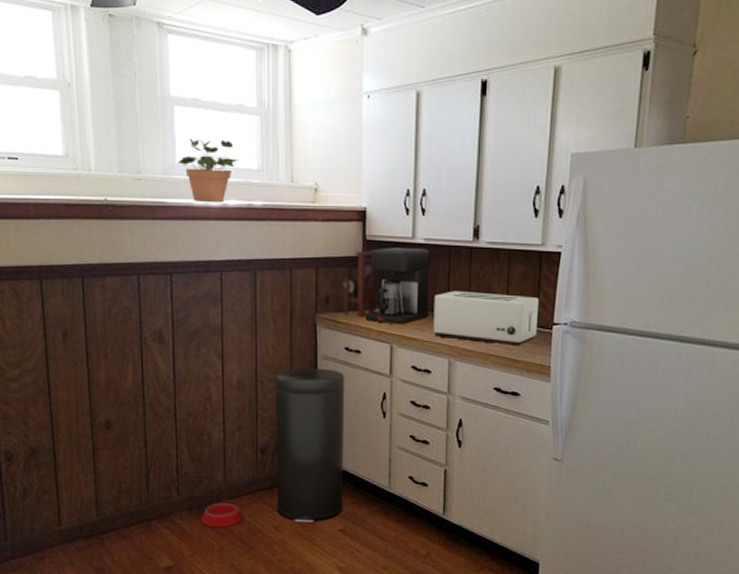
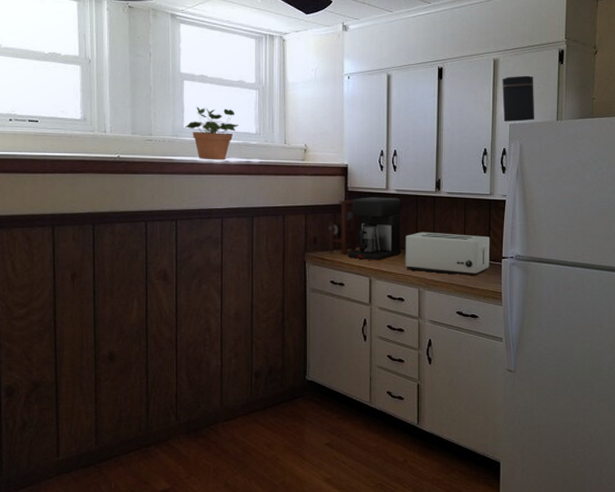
pet bowl: present [199,503,244,528] -> none [196,425,239,449]
pedal bin: present [275,367,345,523] -> none [268,299,331,439]
cylinder: none [563,87,607,150] -> present [502,75,535,122]

